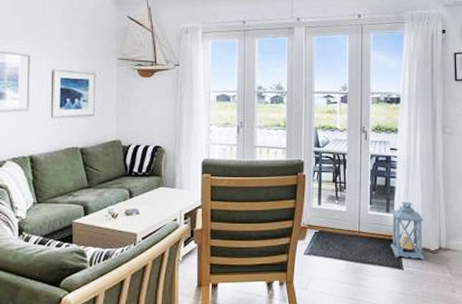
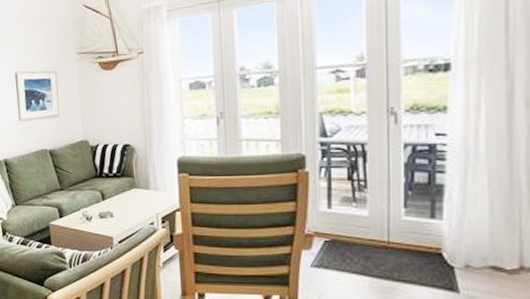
lantern: present [391,201,425,261] -> none [438,204,495,283]

